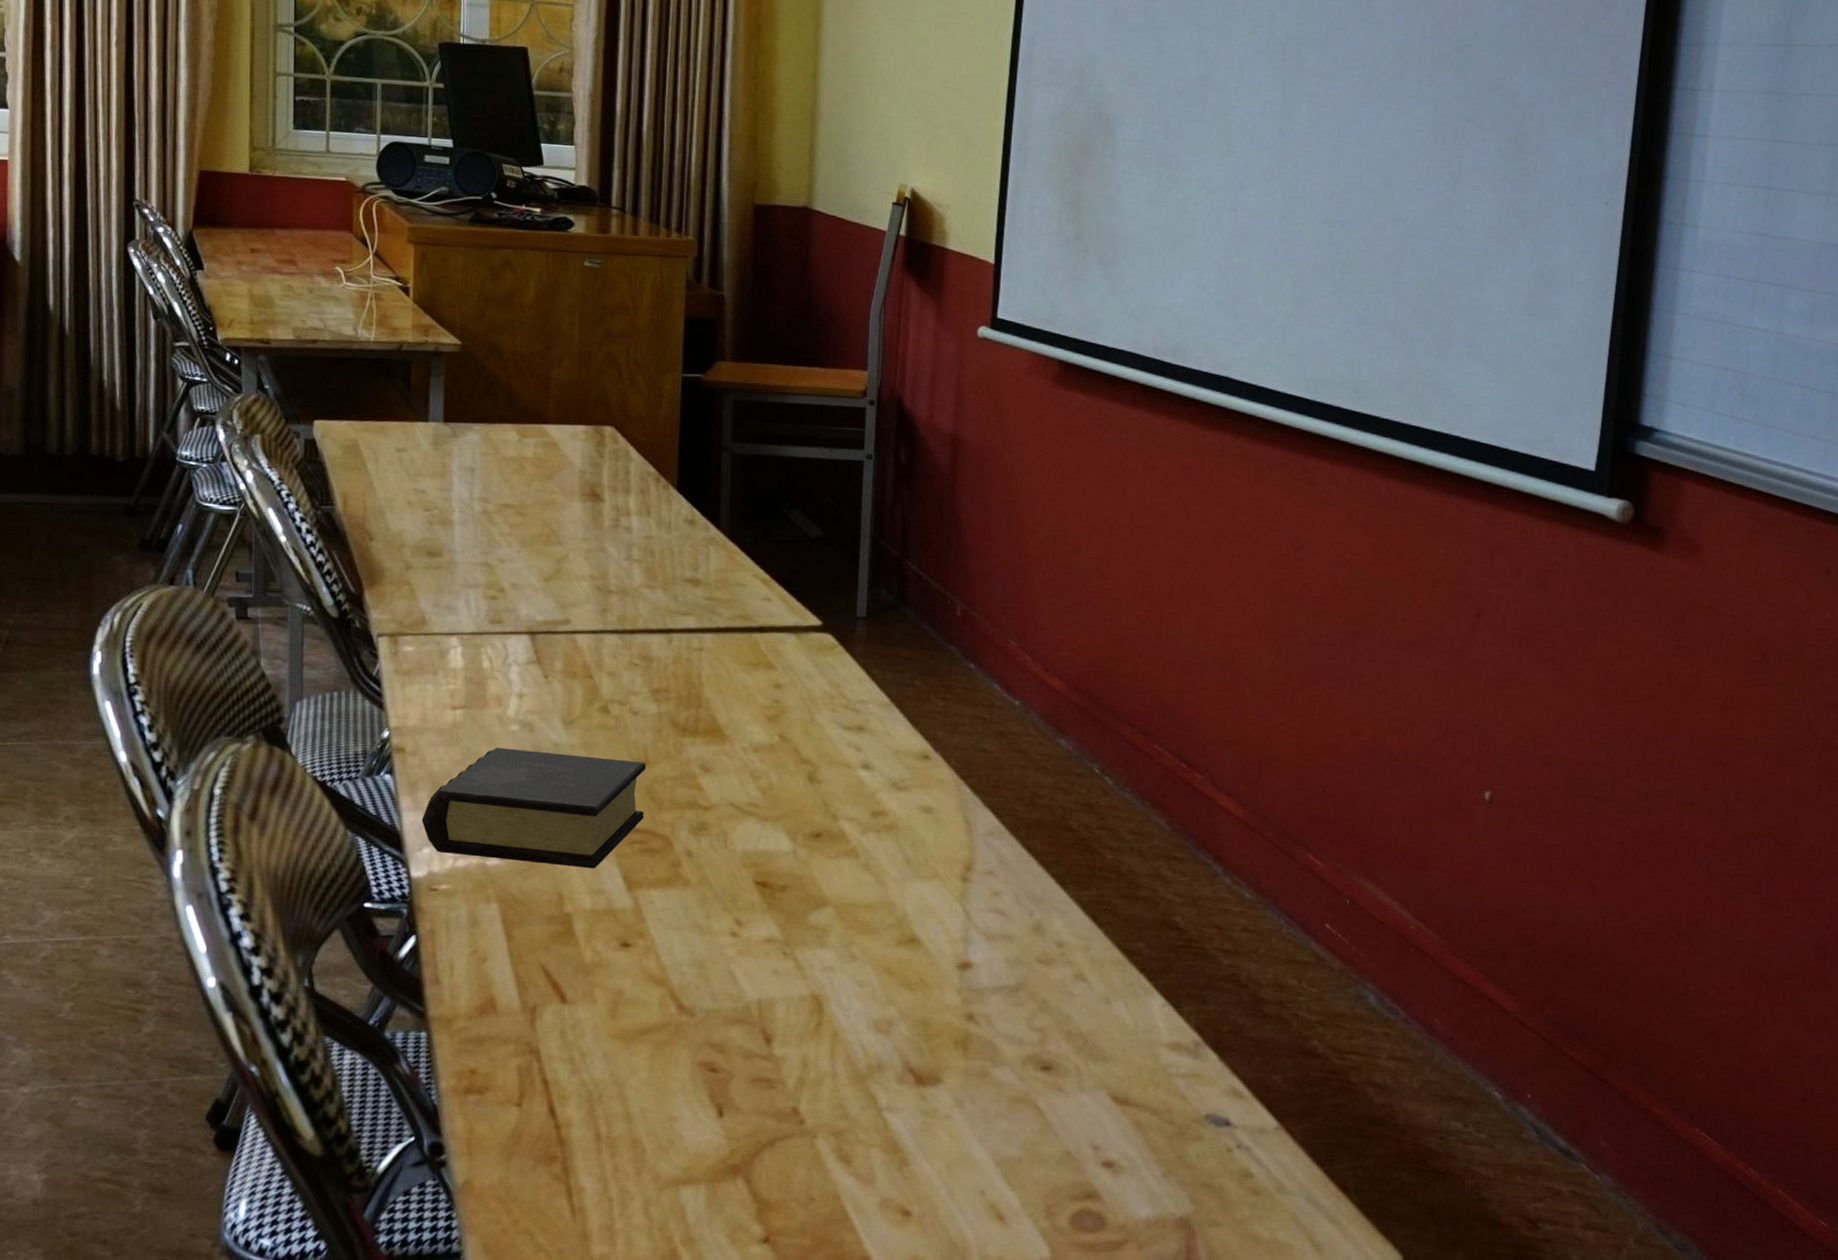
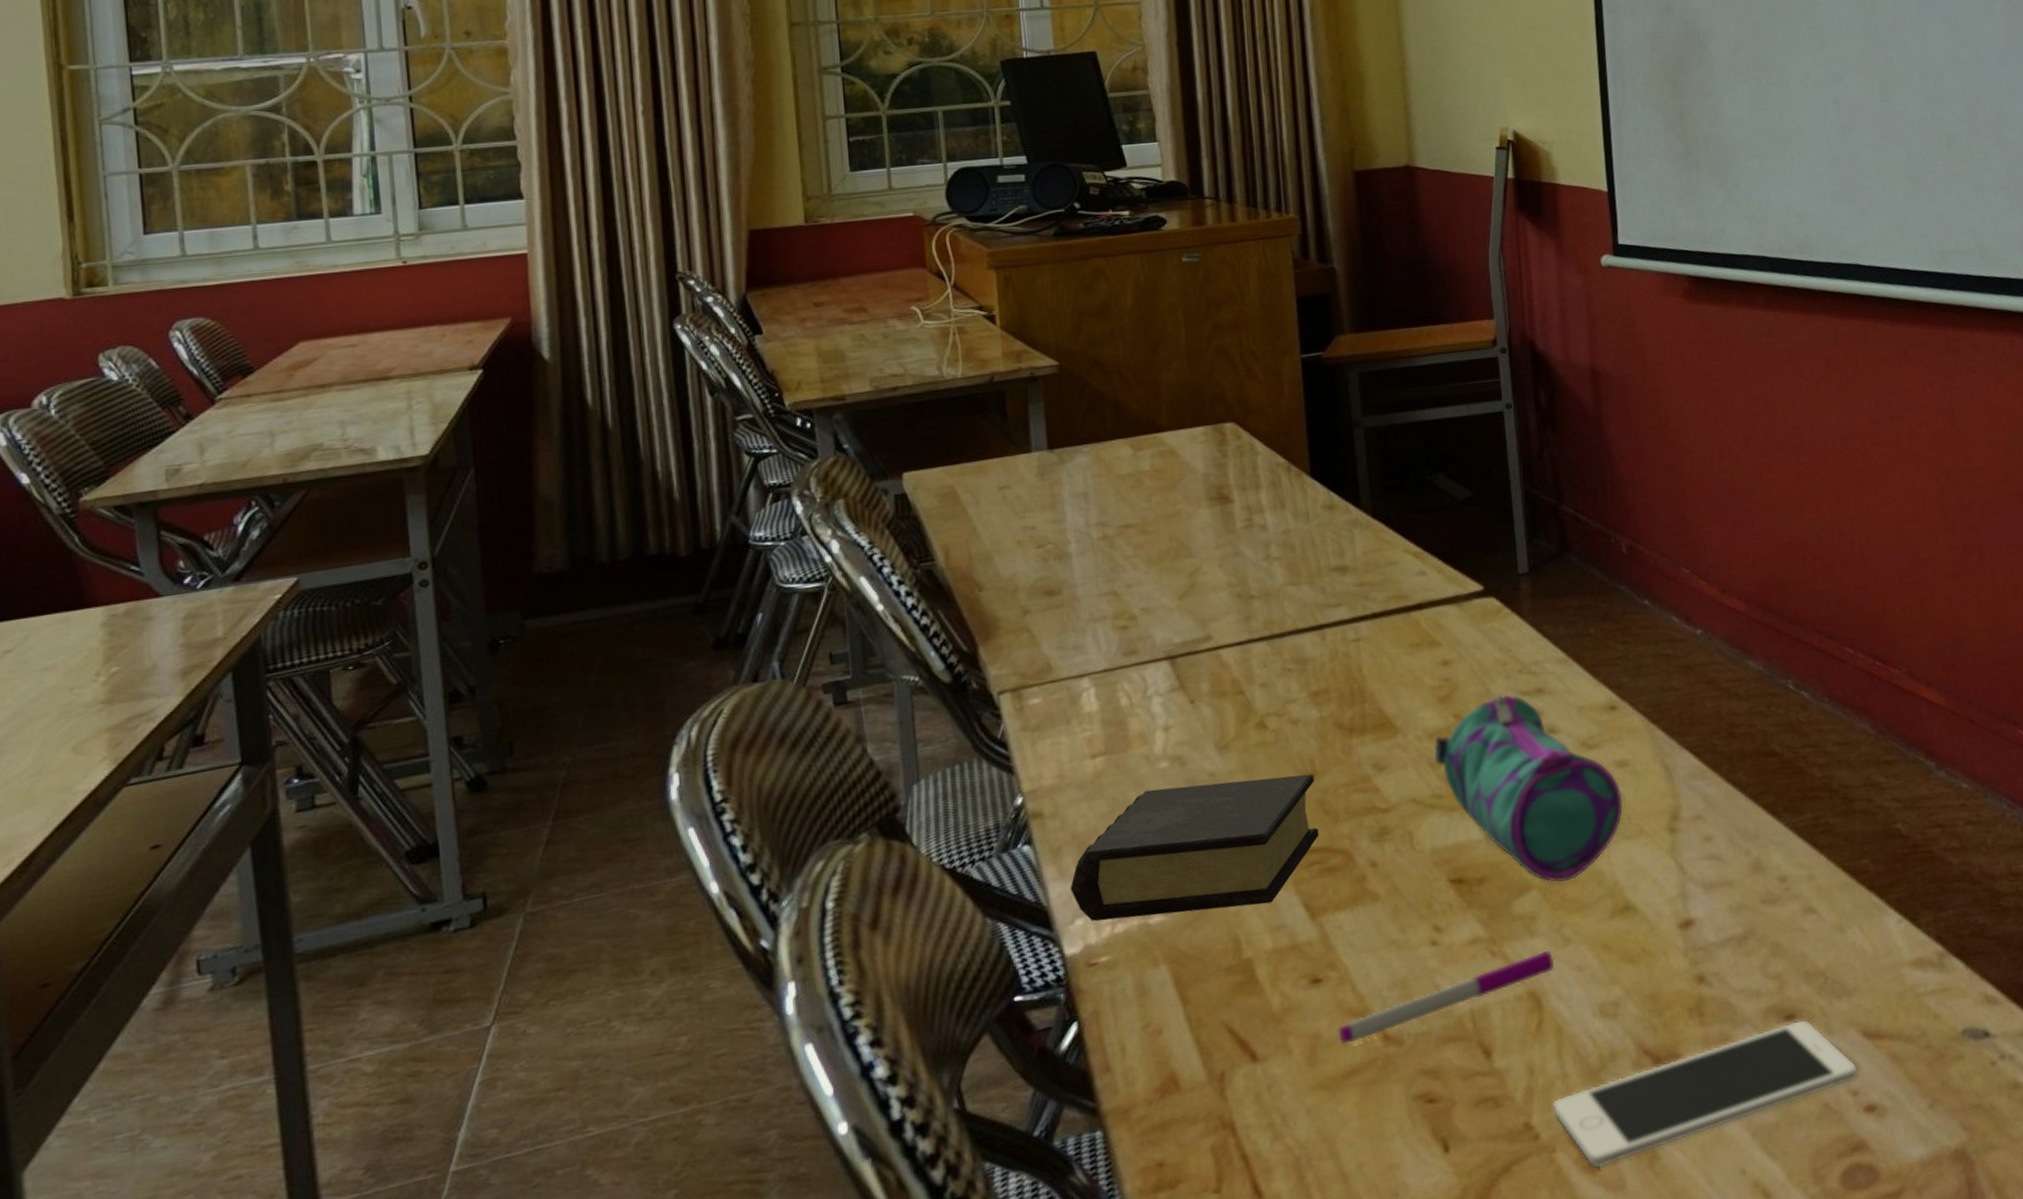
pen: none [638,961,840,1006] -> present [1338,950,1555,1045]
pencil case: none [756,724,924,906] -> present [1433,694,1624,883]
cell phone: none [819,1072,1102,1161] -> present [1552,1019,1858,1169]

